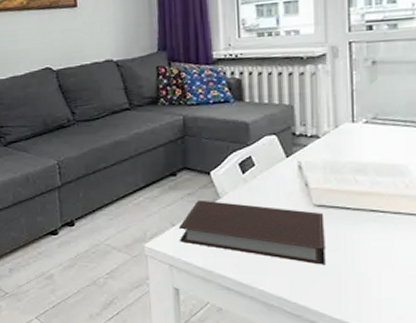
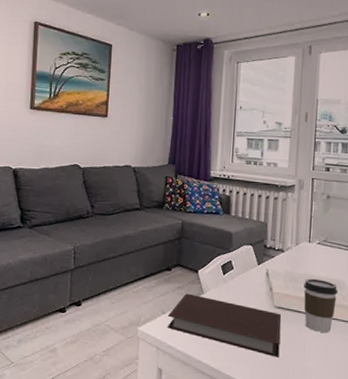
coffee cup: none [350,166,399,230] -> present [303,278,338,333]

